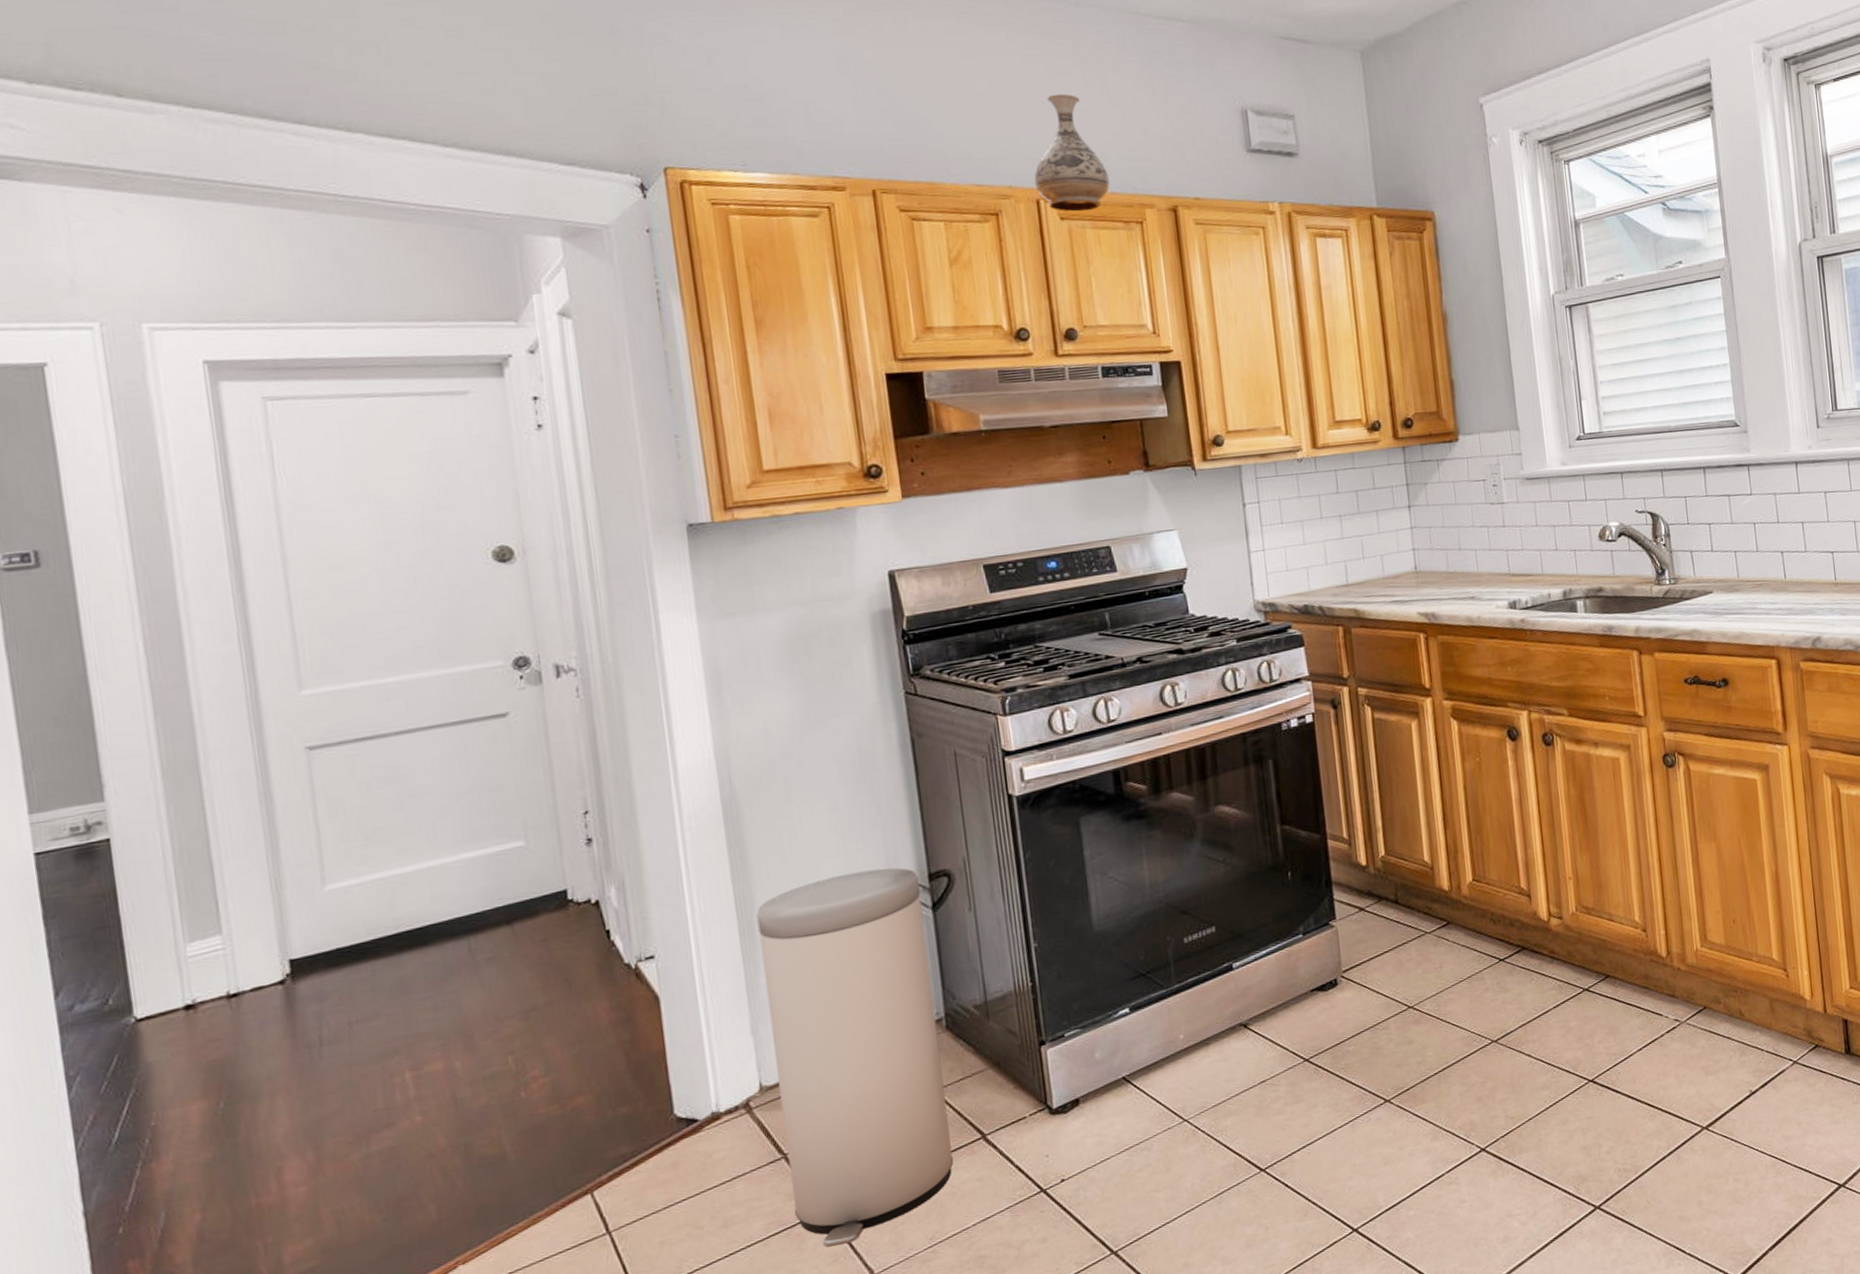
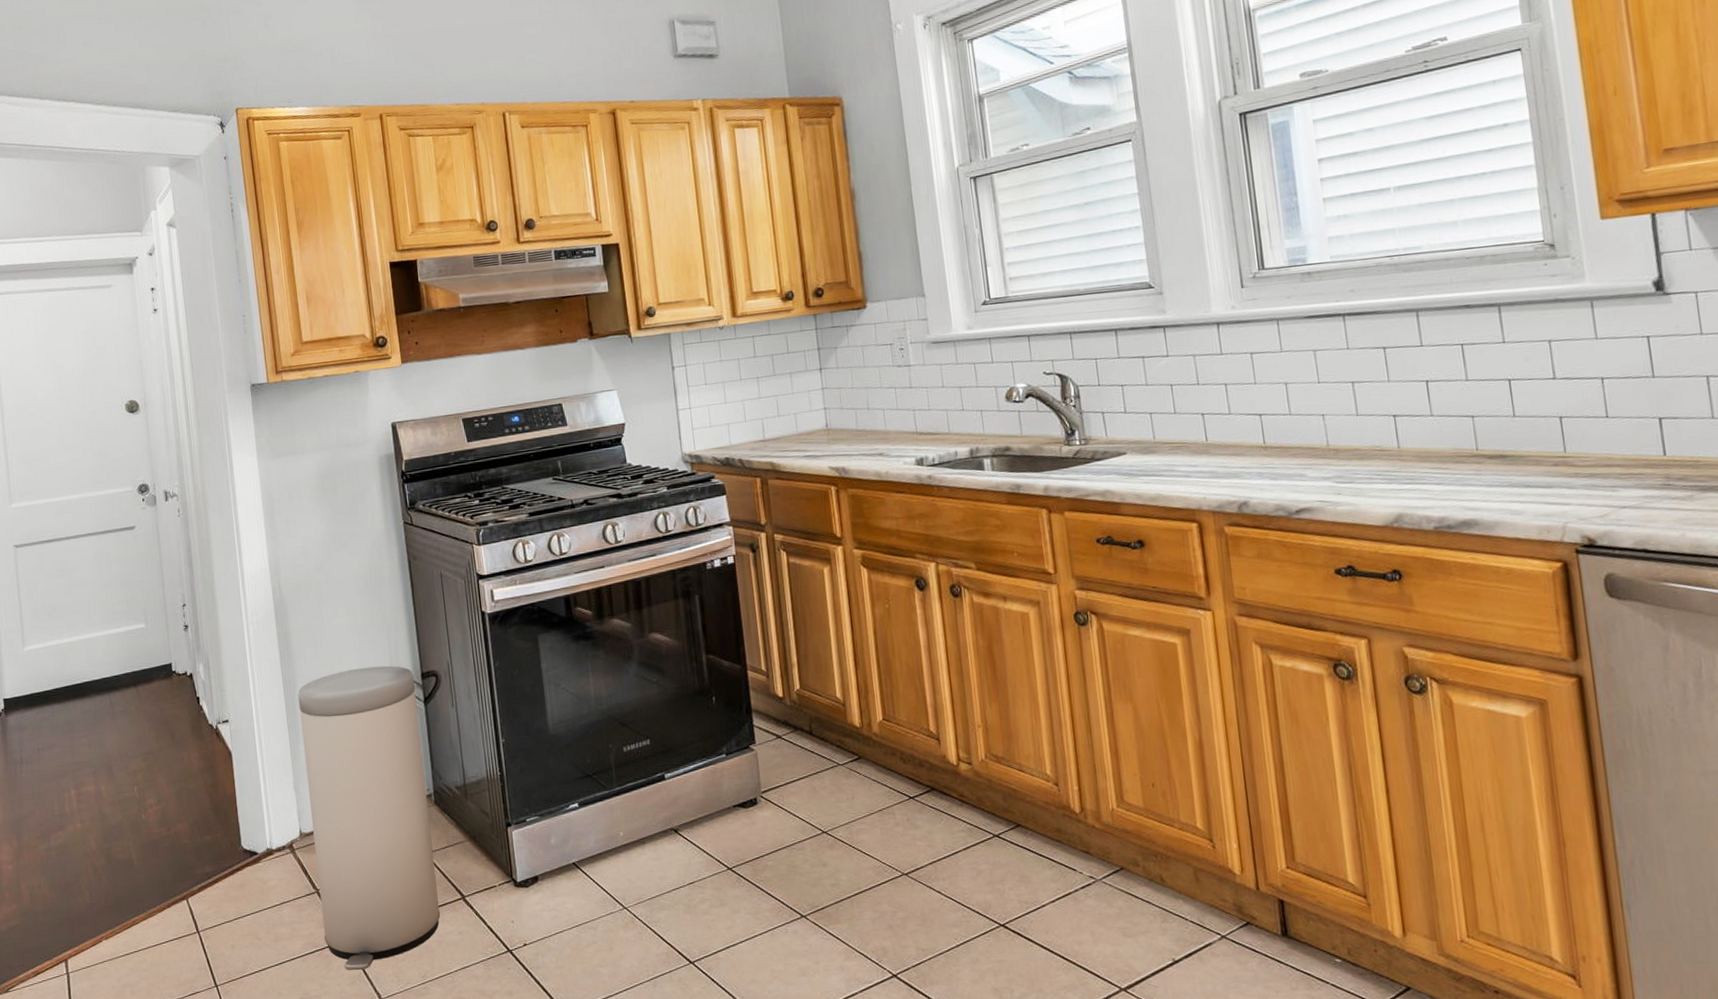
vase: present [1034,93,1110,212] -> none [500,21,561,121]

